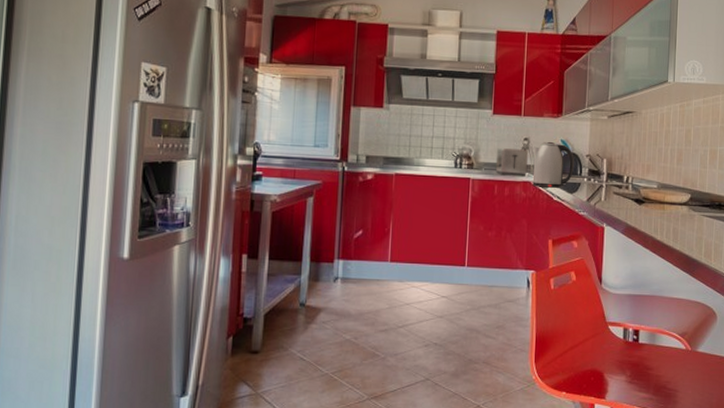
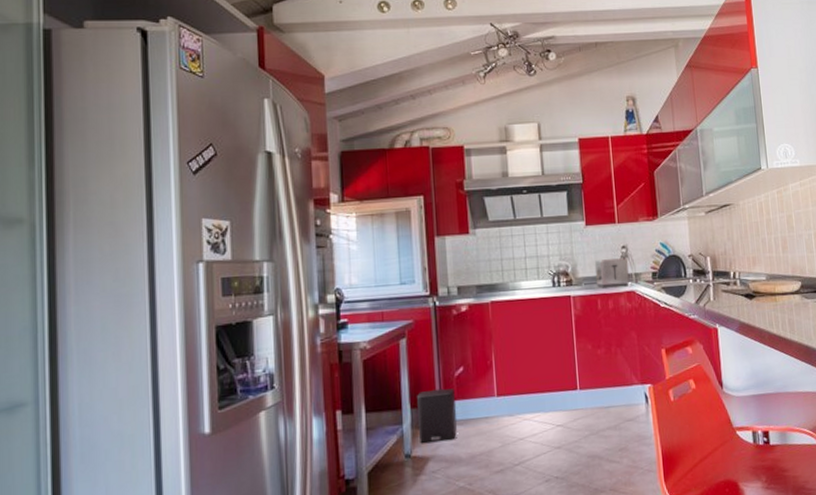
pedal bin: none [314,247,353,296] -> present [417,388,457,443]
kettle: present [532,141,574,189] -> none [633,246,678,296]

